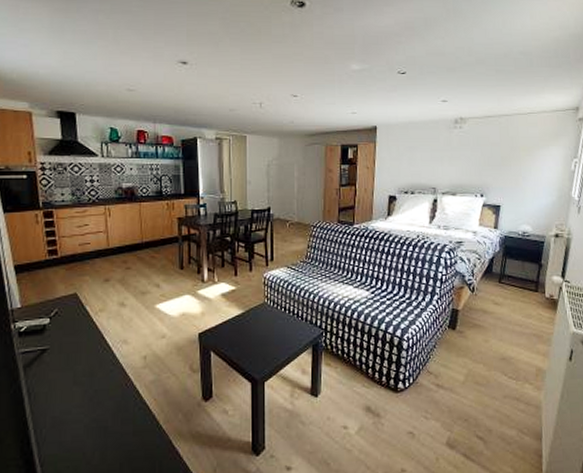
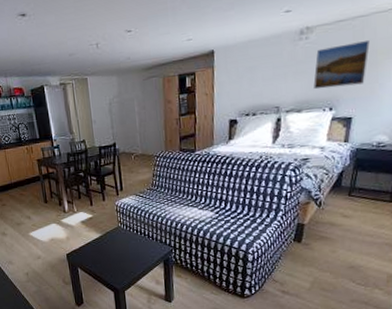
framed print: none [466,137,514,176] -> present [313,41,370,90]

